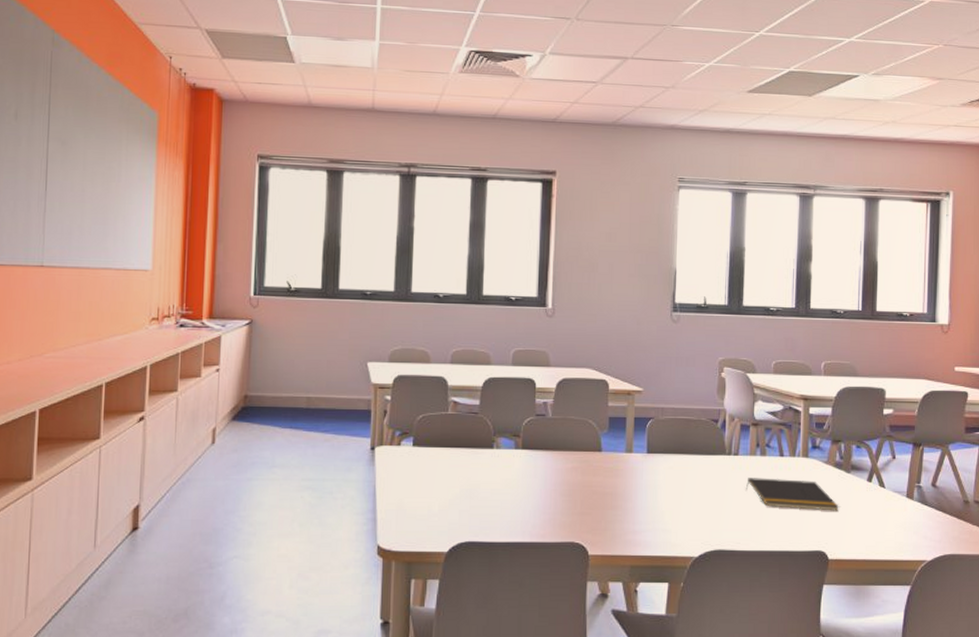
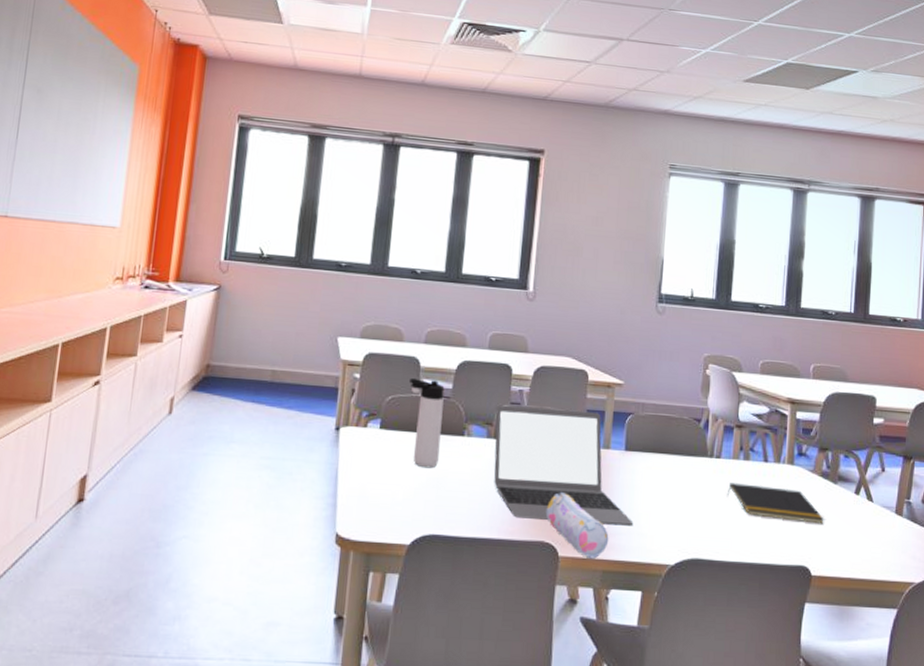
thermos bottle: none [439,396,472,481] -> present [410,377,445,469]
laptop: none [522,417,658,523] -> present [494,405,634,526]
pencil case: none [574,496,635,556] -> present [545,492,609,559]

